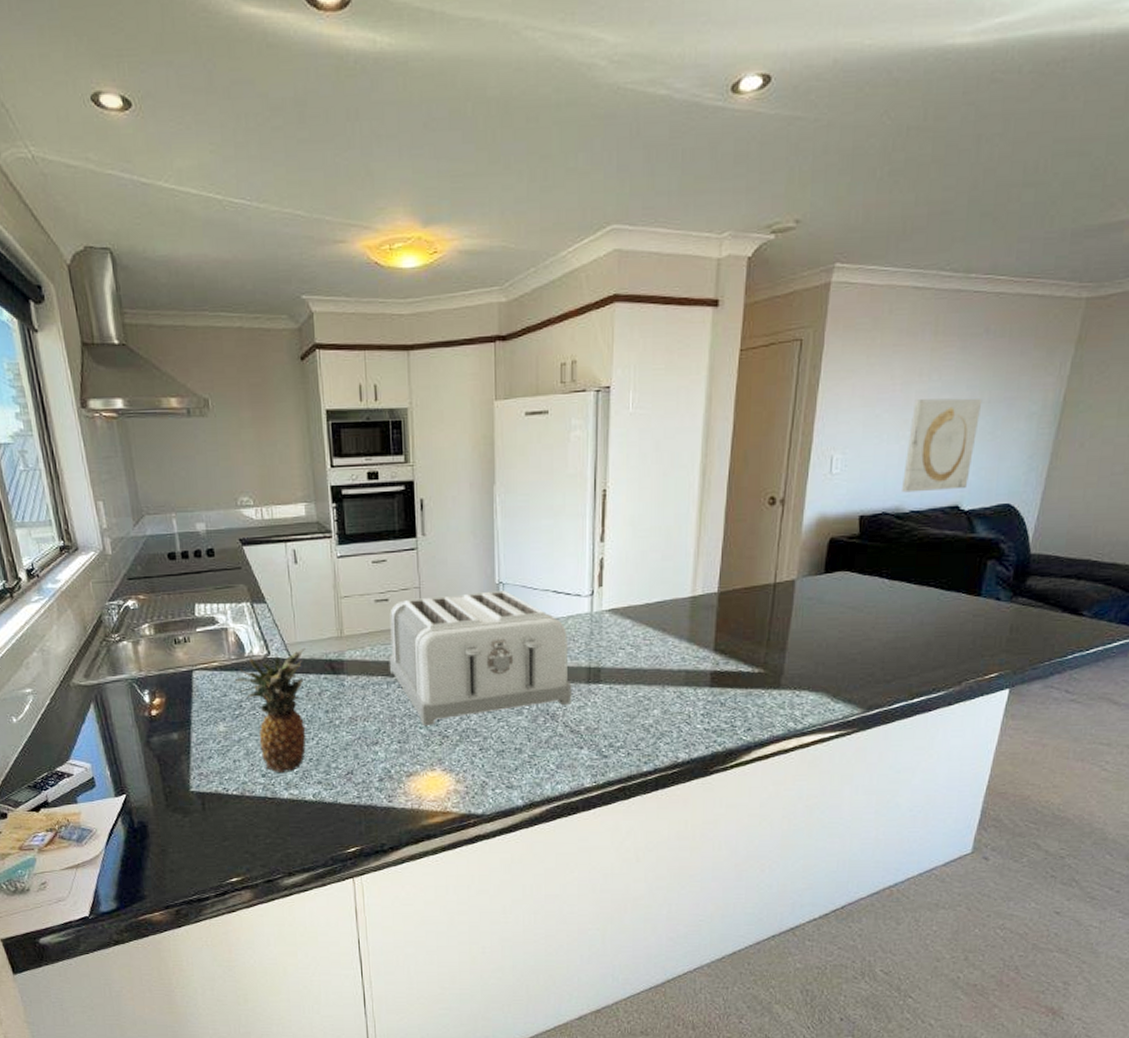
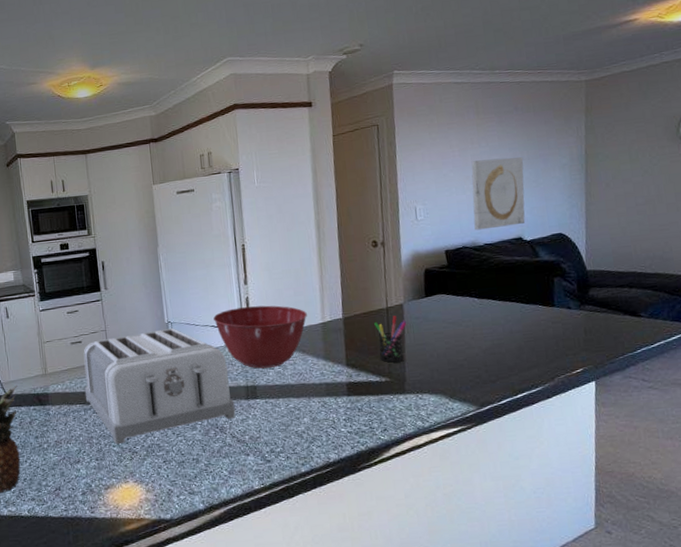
mixing bowl: none [557,570,674,647] -> present [213,305,307,369]
pen holder: none [756,594,796,651] -> present [374,316,407,363]

